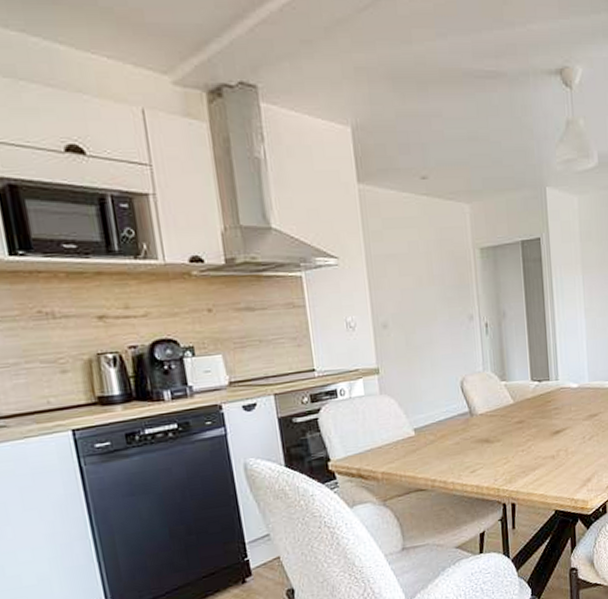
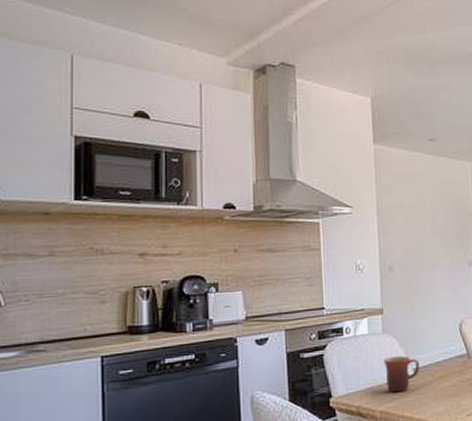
mug: none [382,416,421,454] -> present [383,356,420,393]

